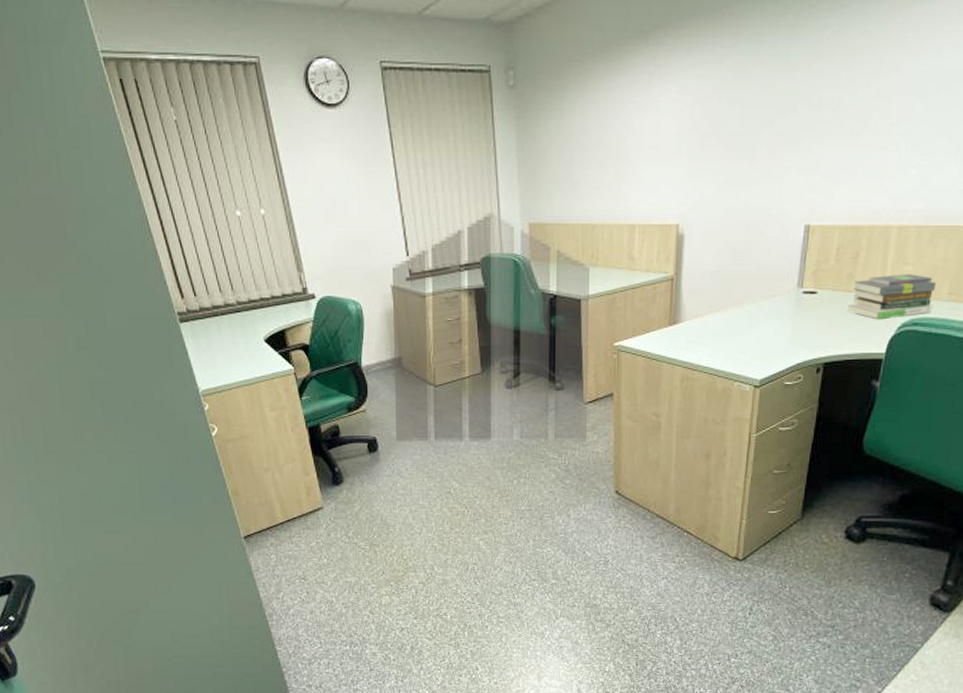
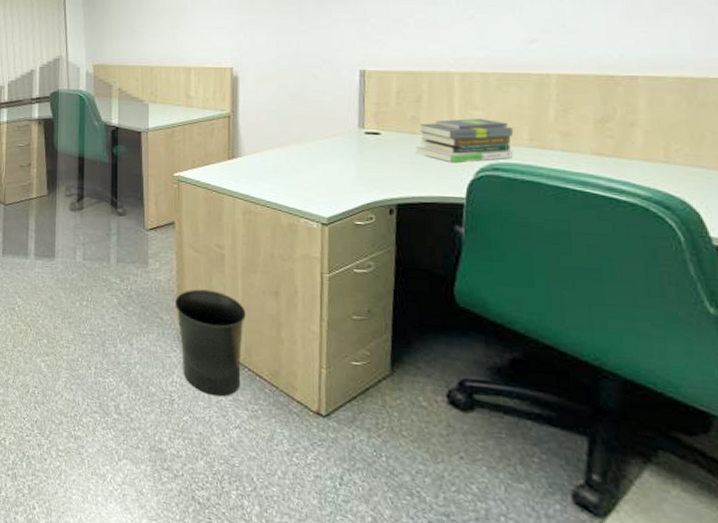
waste bin: none [612,458,678,554] -> present [175,289,246,397]

